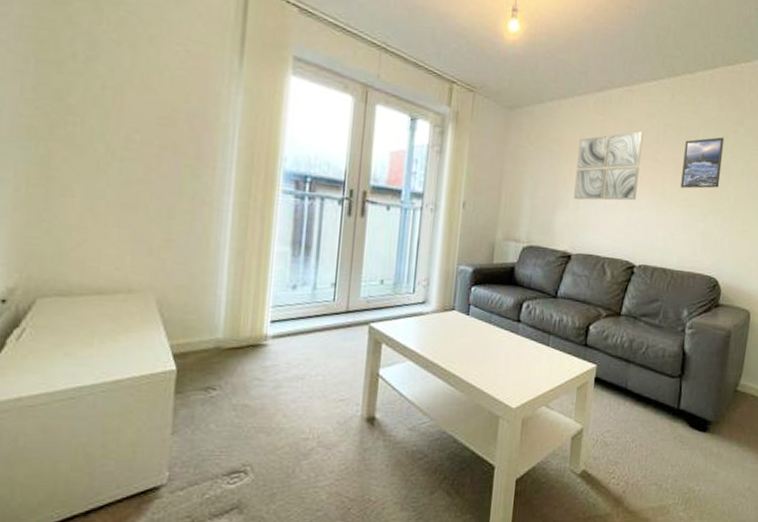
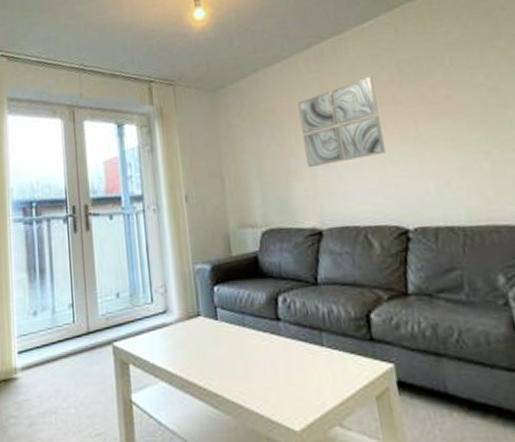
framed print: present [680,137,725,189] -> none [429,56,495,126]

